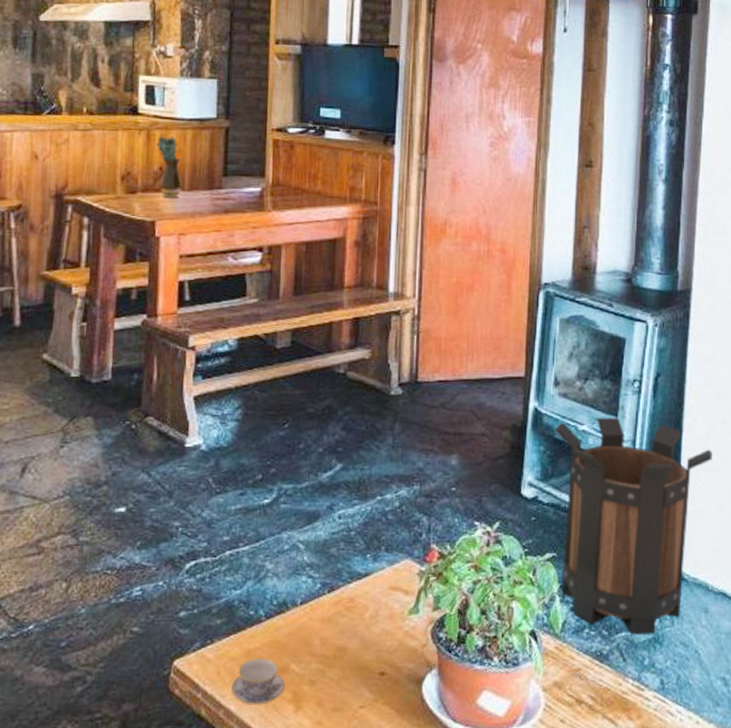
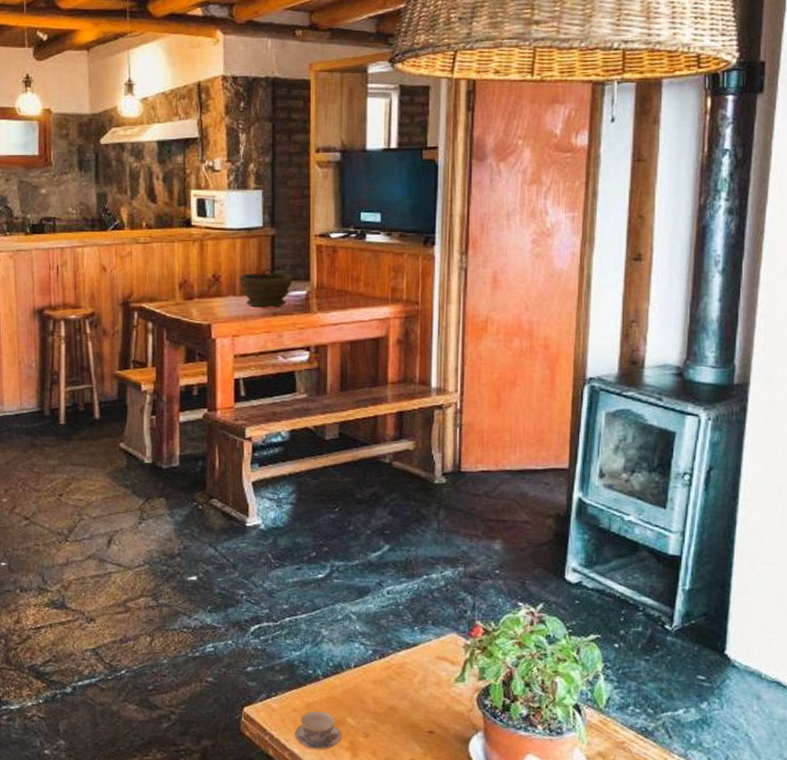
vase: present [156,134,182,198] -> none [209,244,233,303]
bowl: none [189,163,247,205] -> present [239,269,293,308]
decorative basket: present [554,417,712,633] -> none [599,508,769,715]

